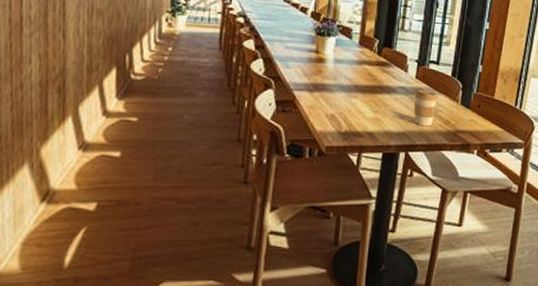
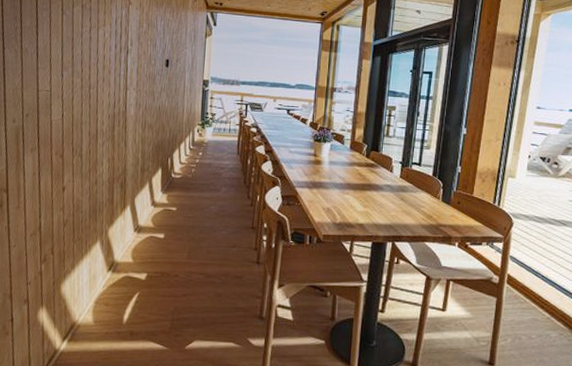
coffee cup: present [414,90,438,127] -> none [399,188,421,220]

